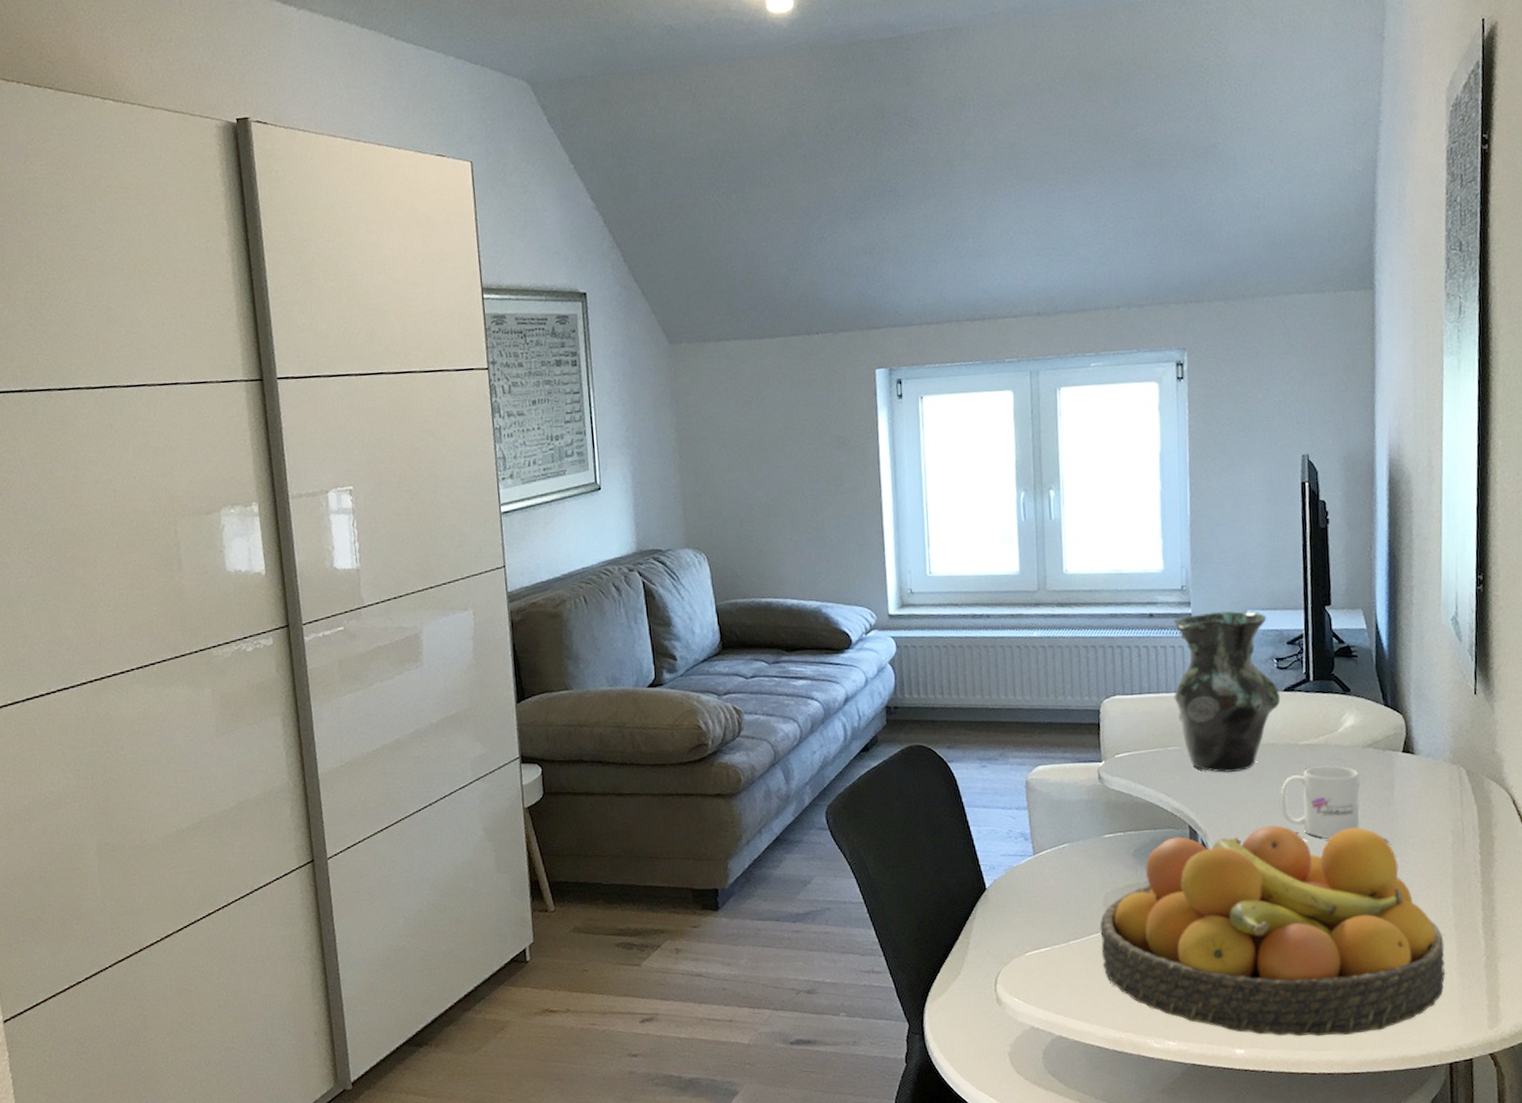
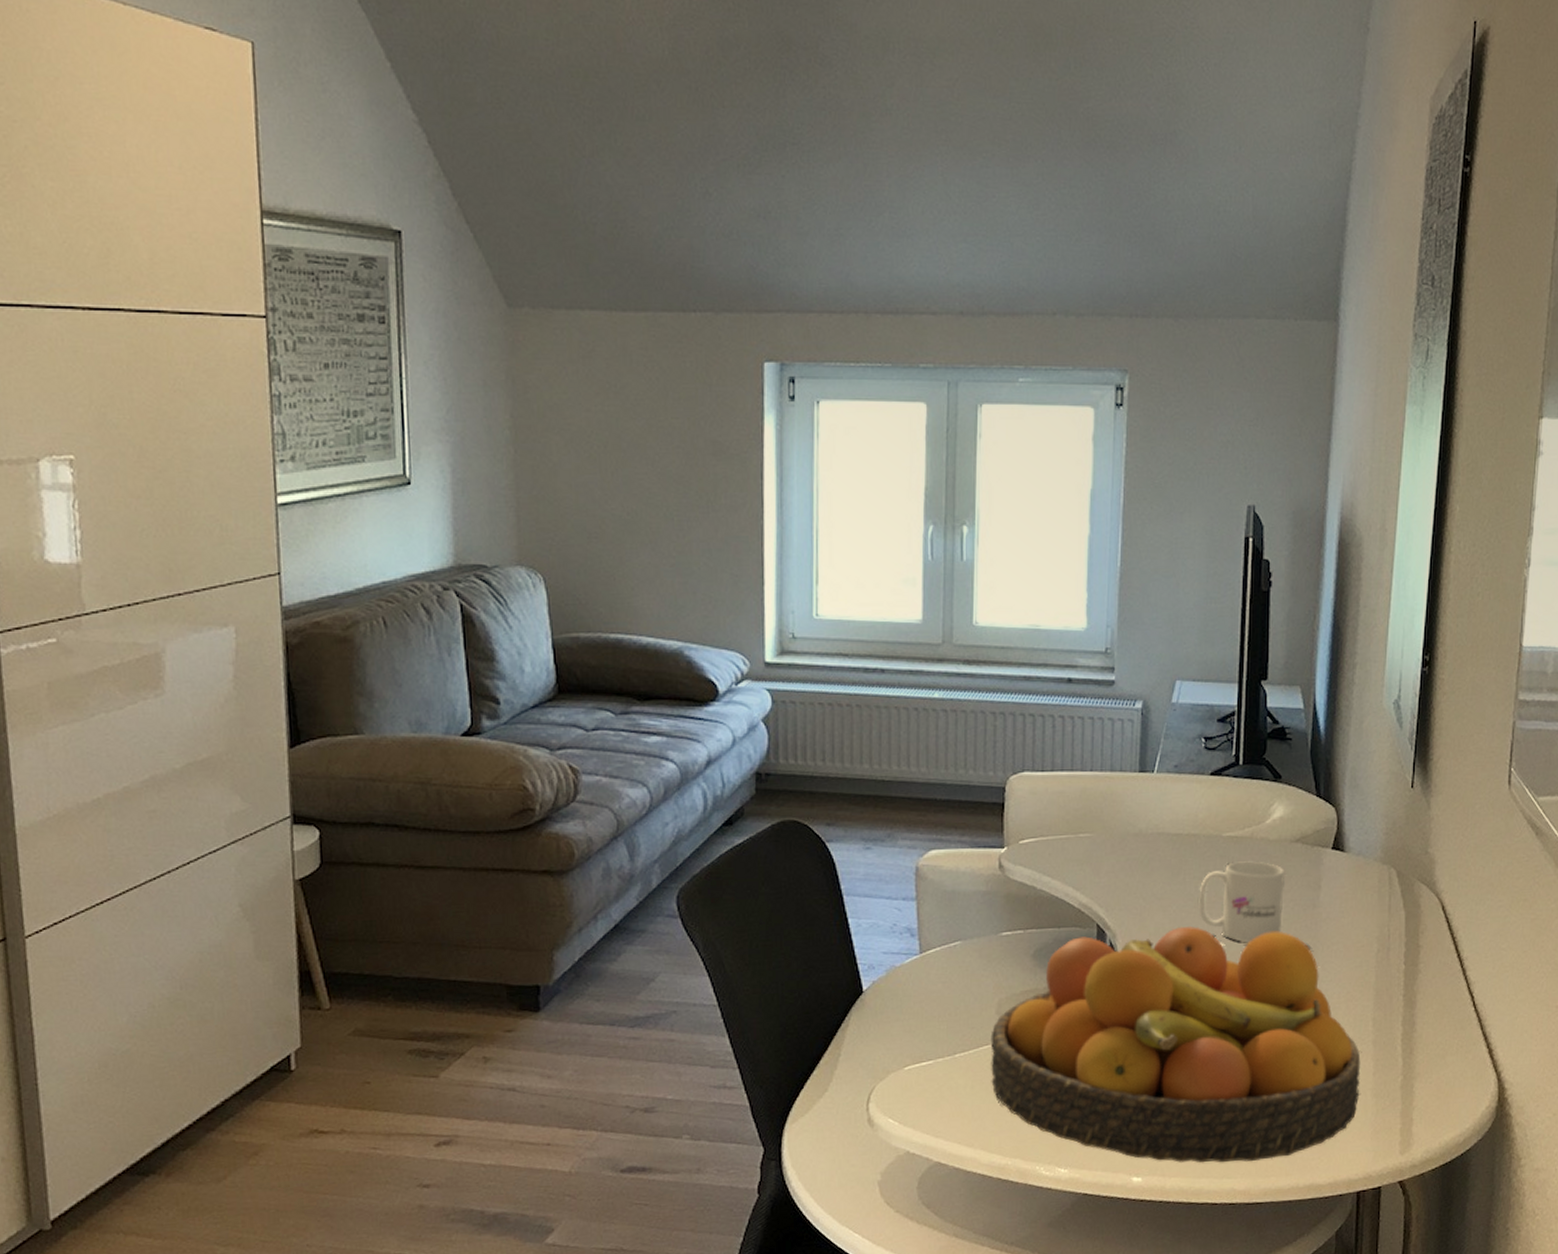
vase: present [1174,610,1281,773] -> none [1089,680,1206,865]

